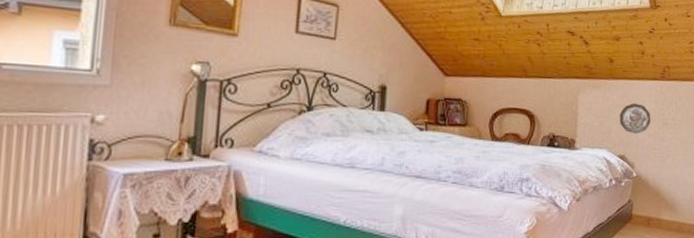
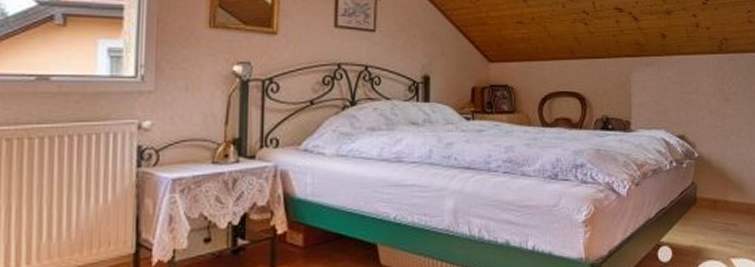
decorative plate: present [619,103,651,135] -> none [676,80,711,112]

